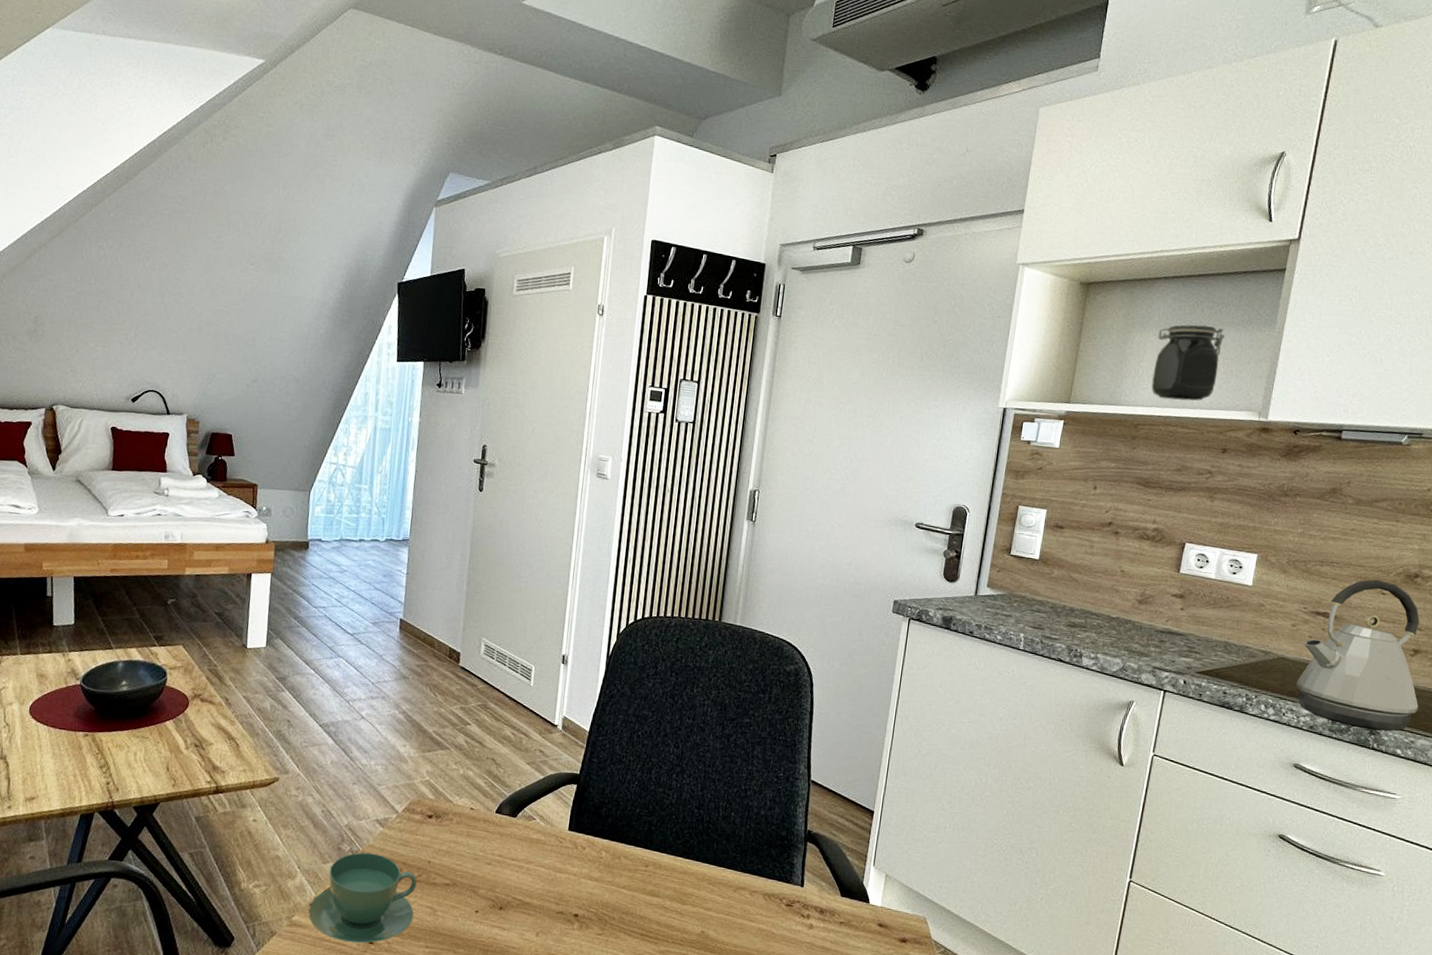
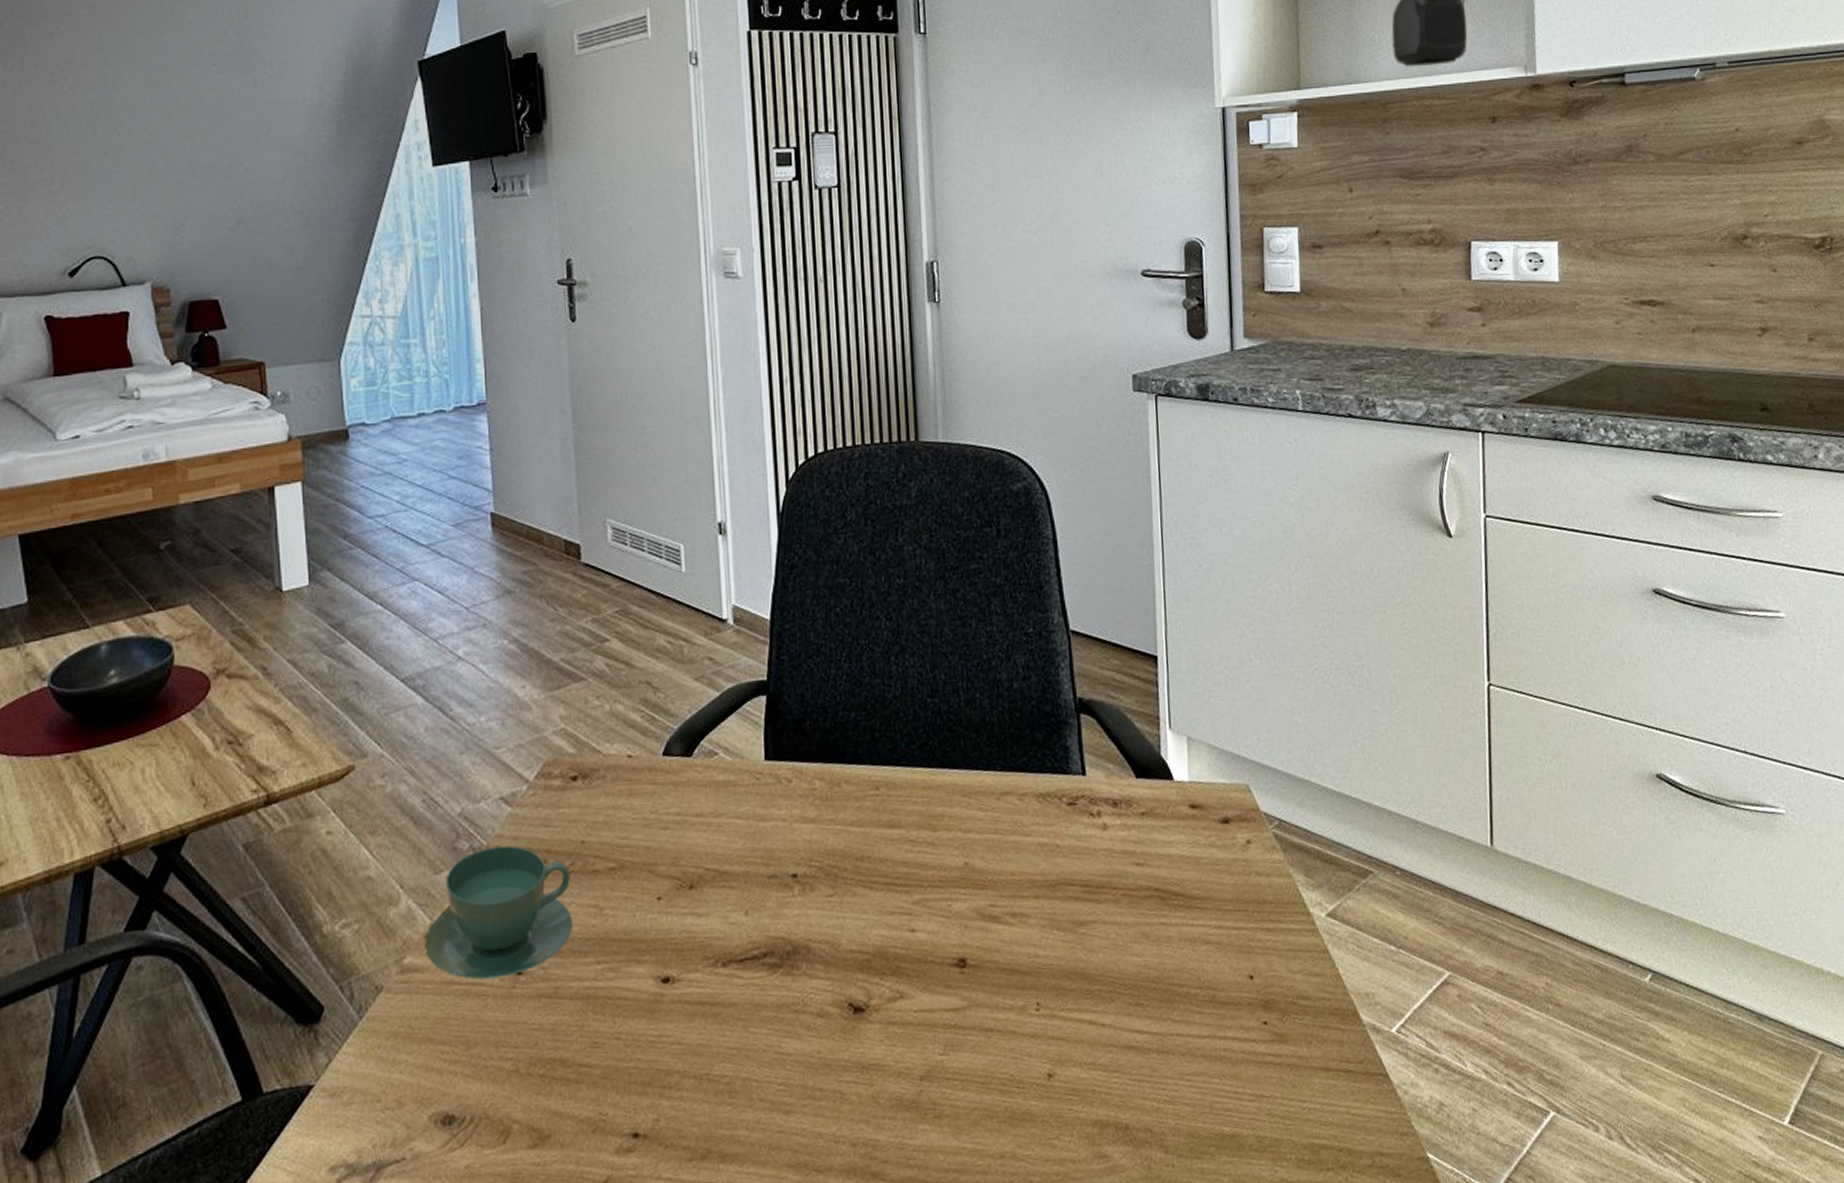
kettle: present [1295,579,1420,732] -> none [1634,249,1781,438]

